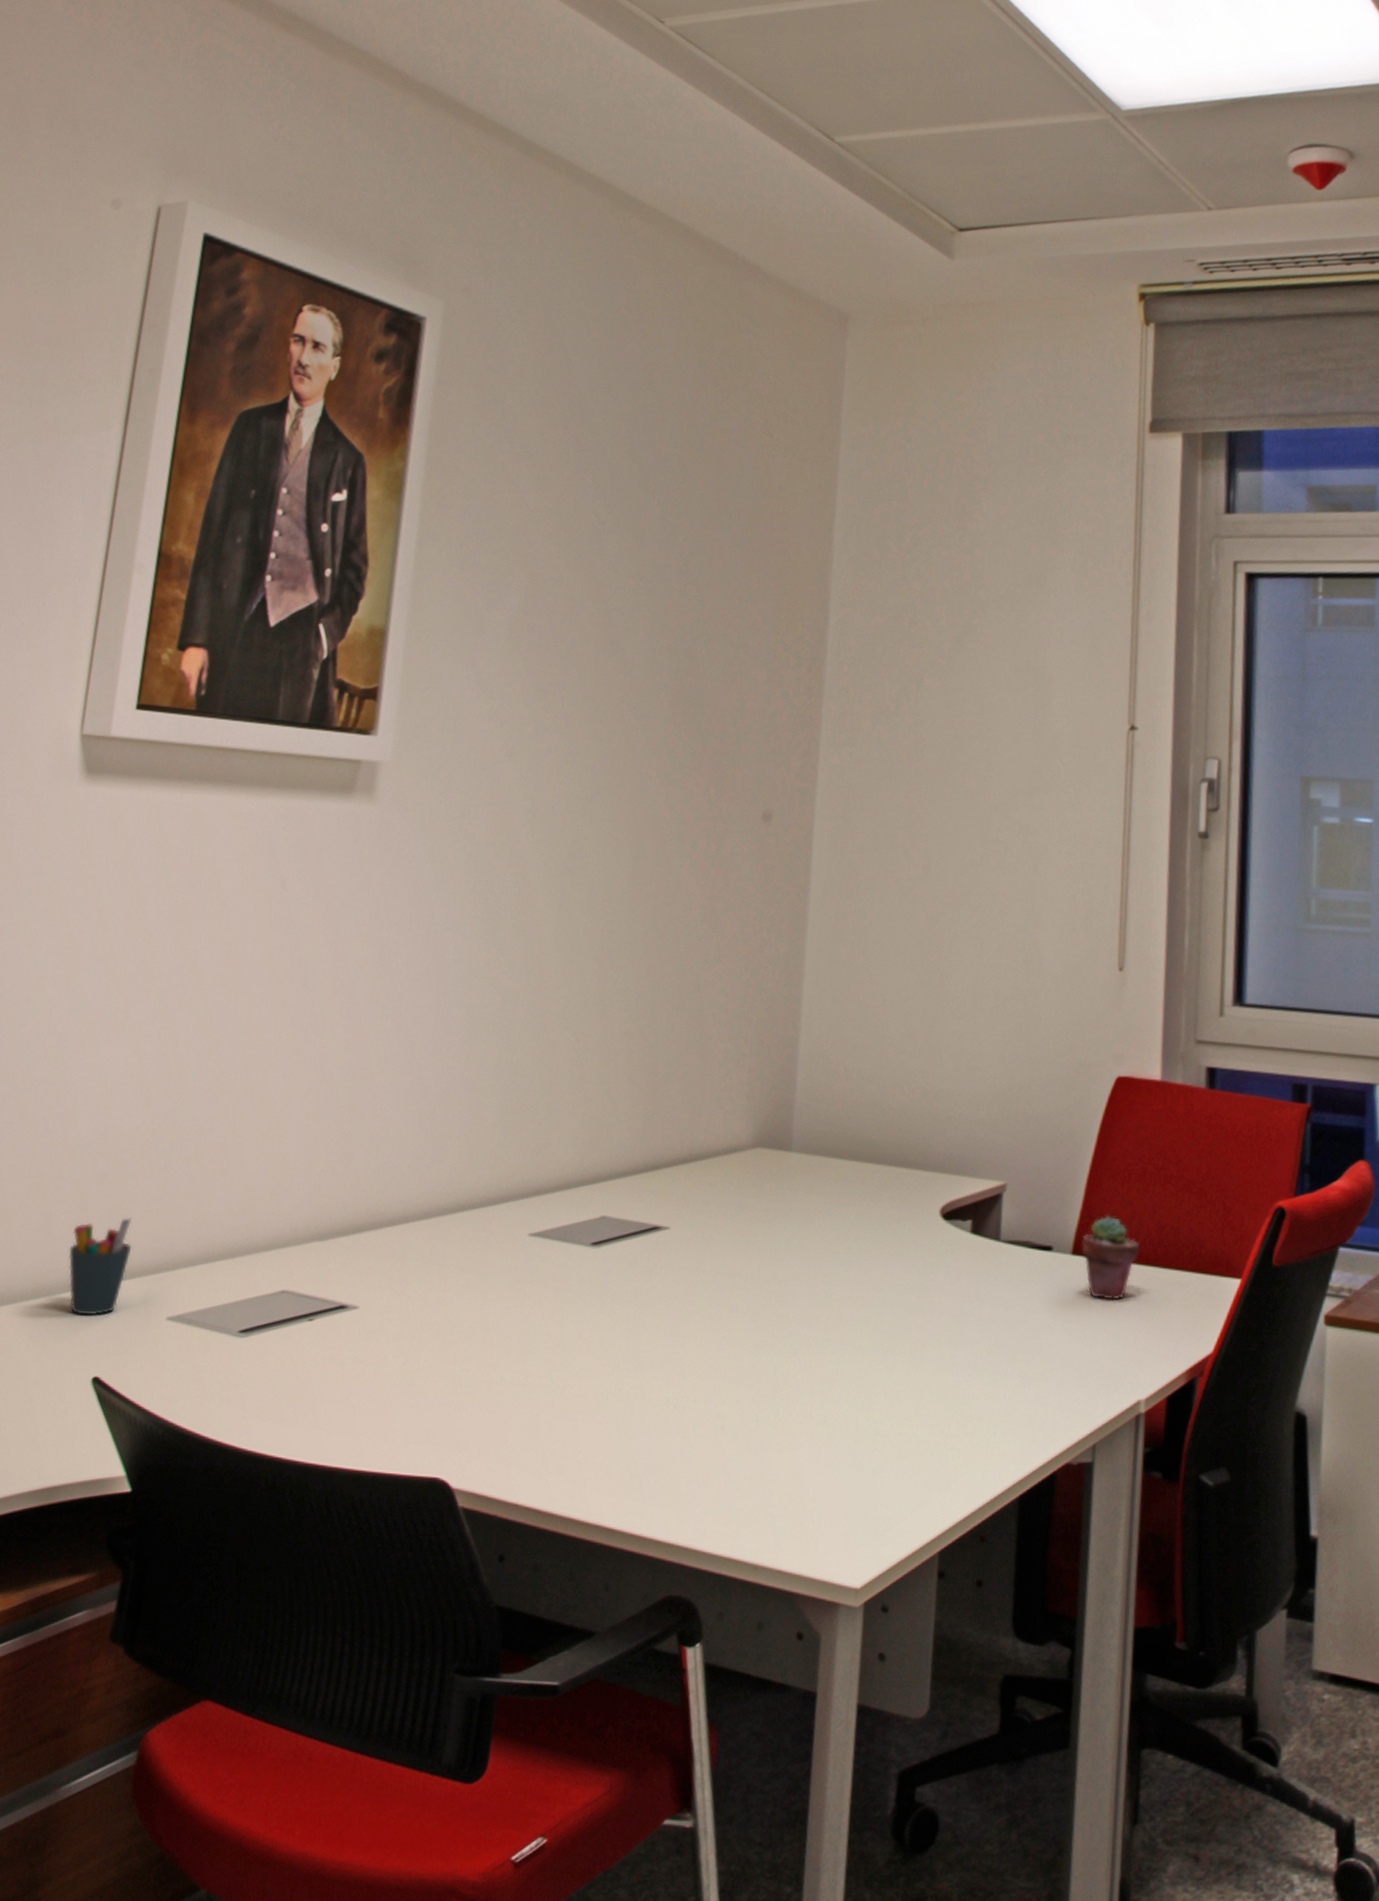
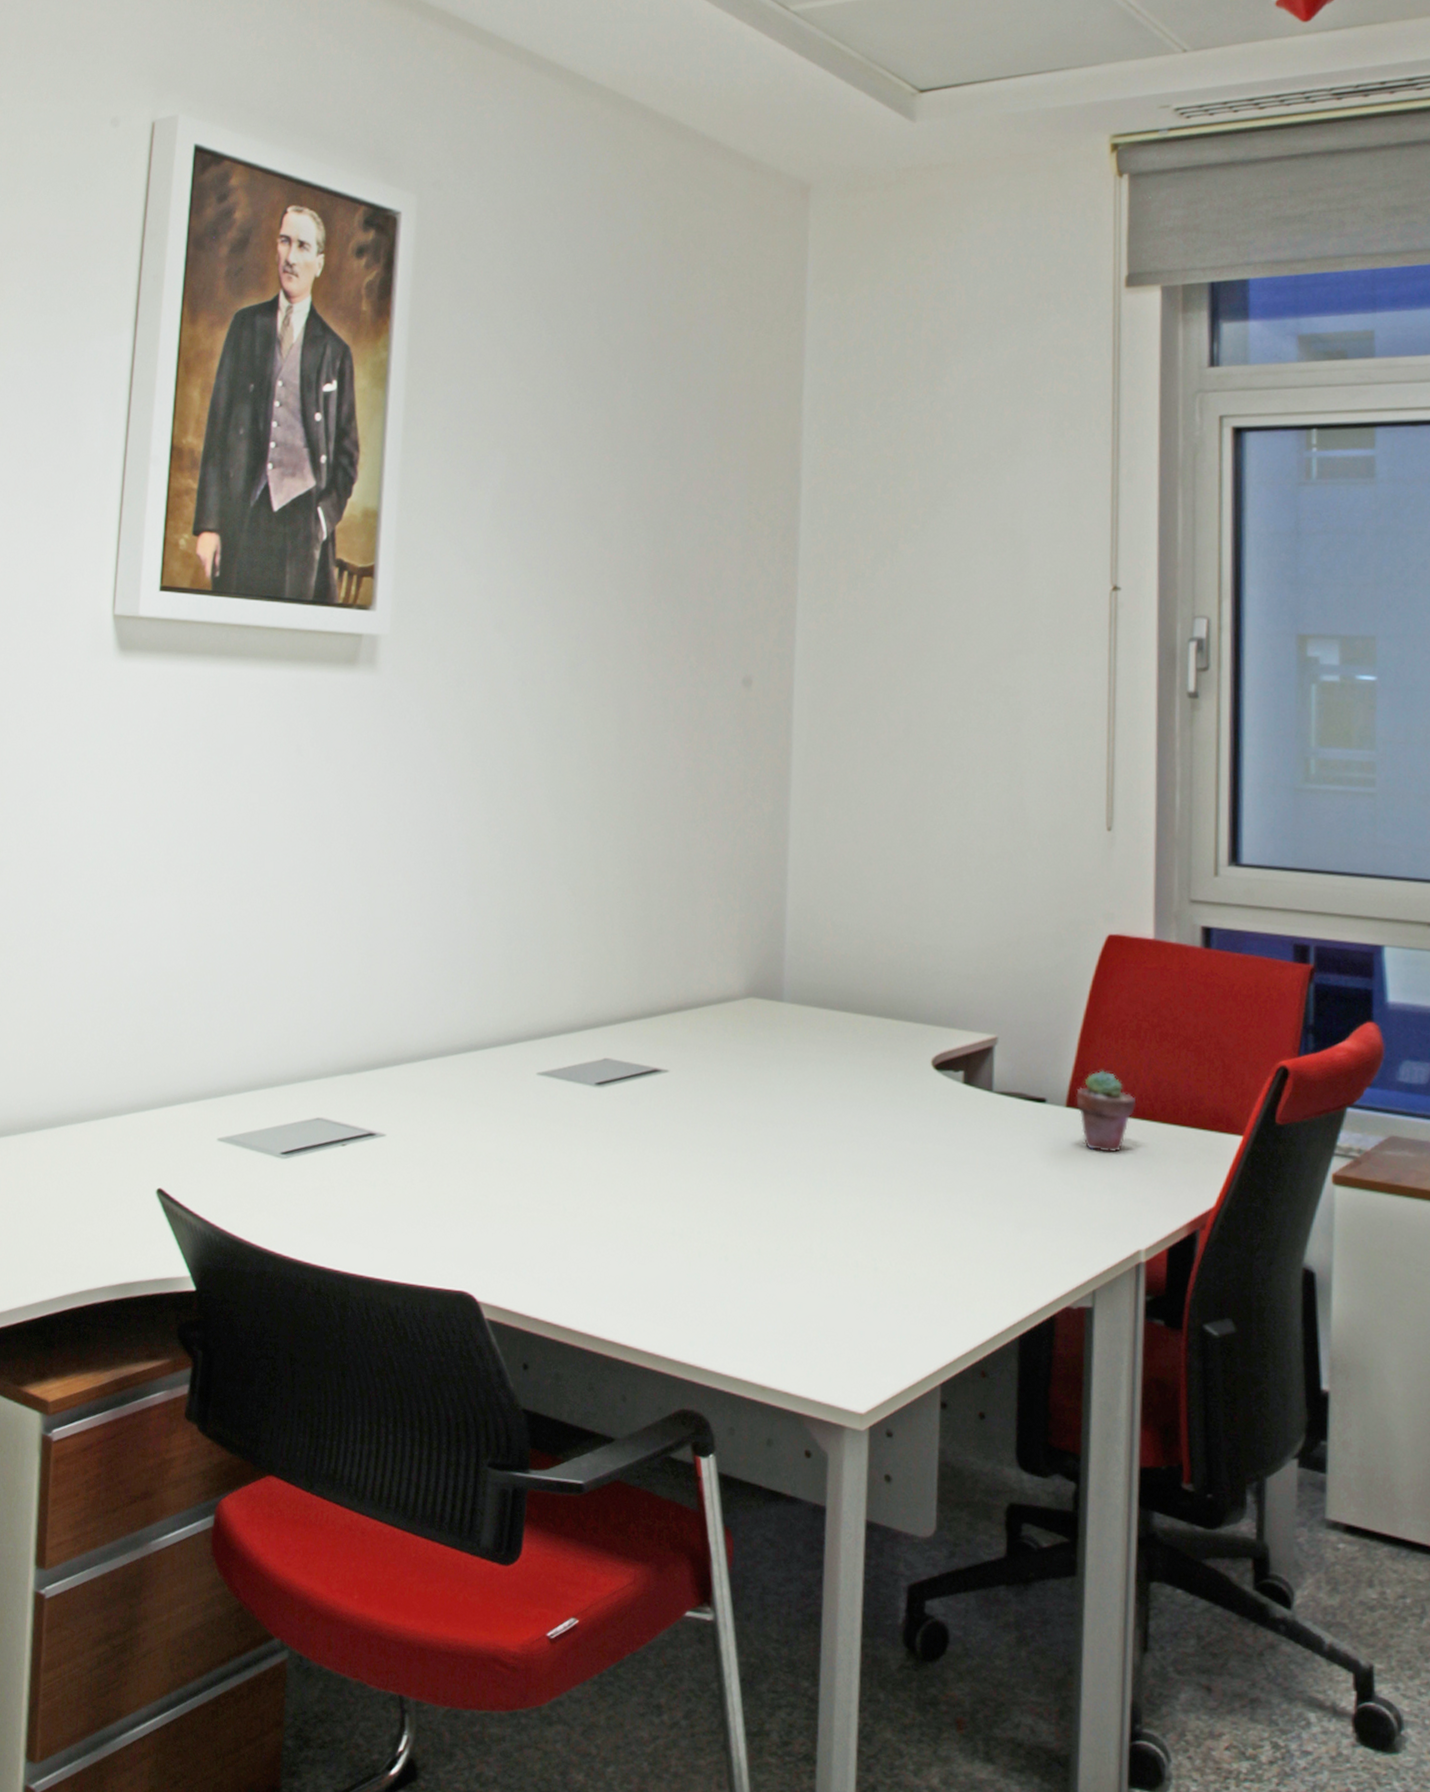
pen holder: present [68,1218,132,1316] -> none [130,1049,184,1135]

